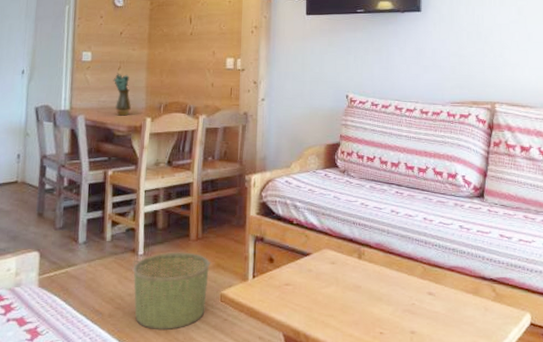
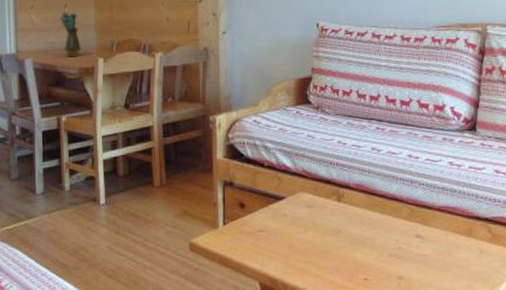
basket: present [132,252,212,330] -> none [94,200,178,281]

